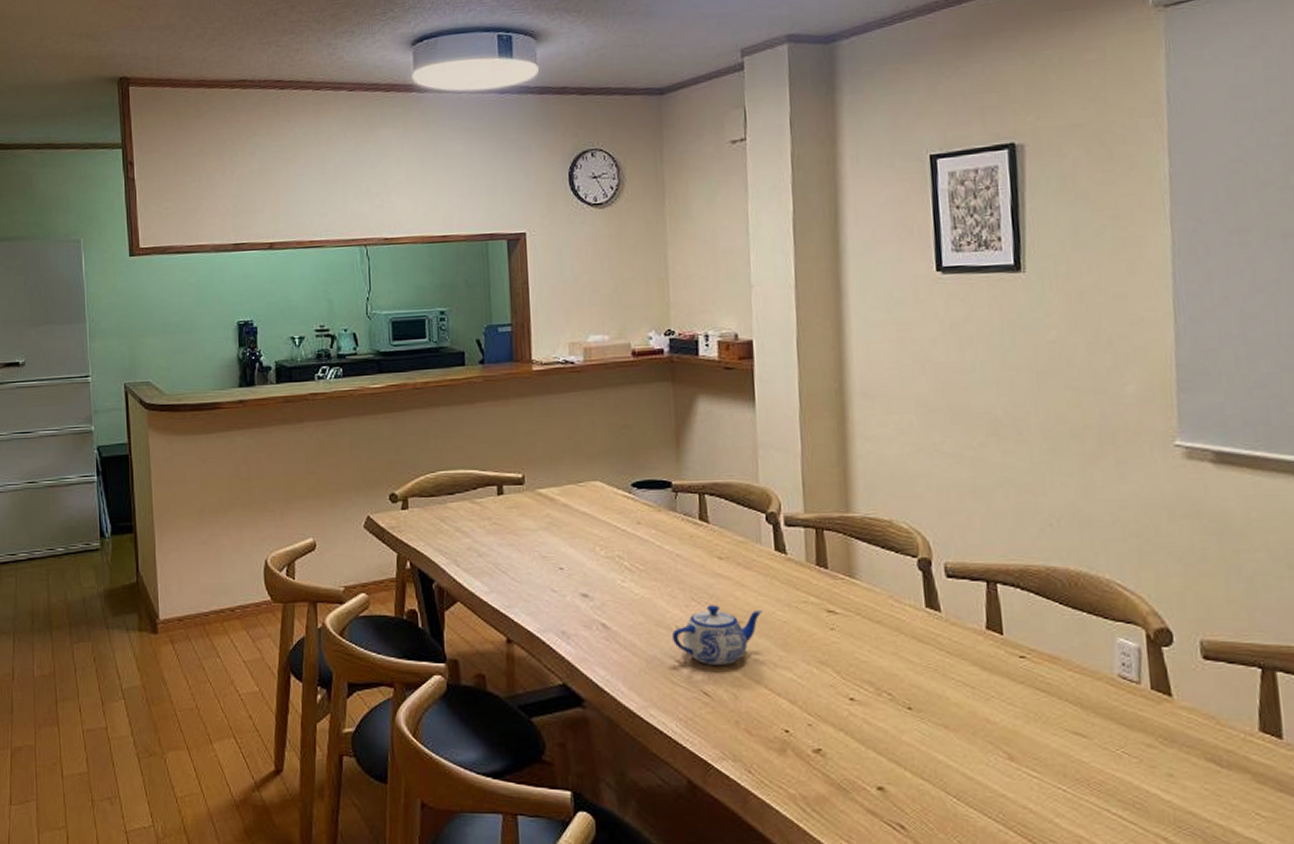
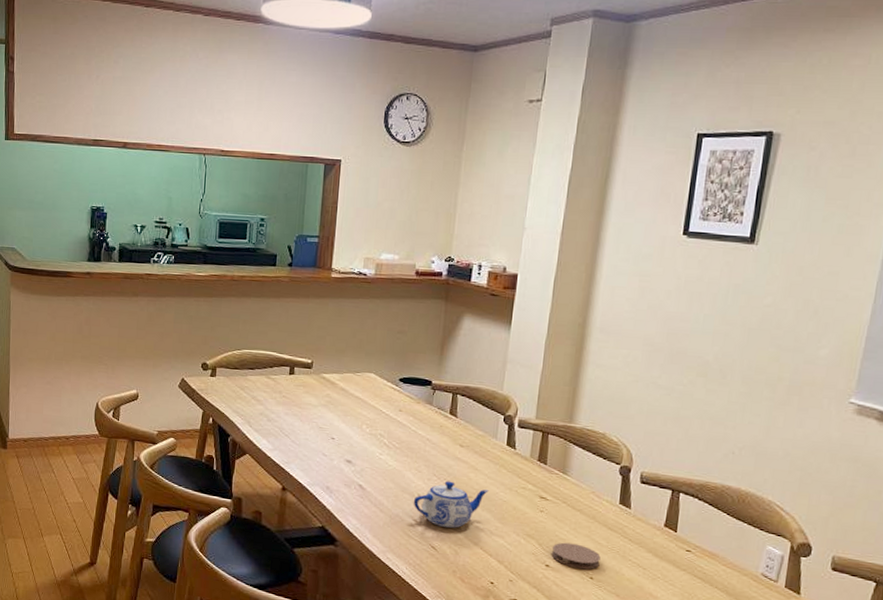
coaster: none [853,666,917,698] -> present [551,542,601,570]

